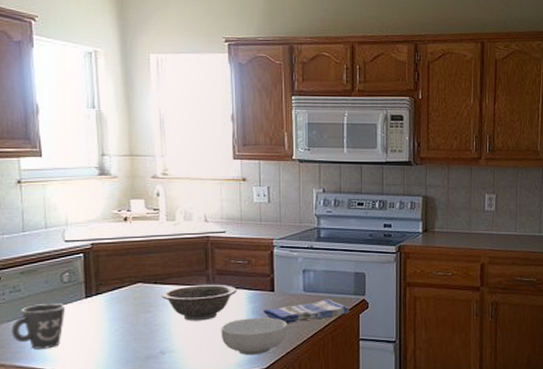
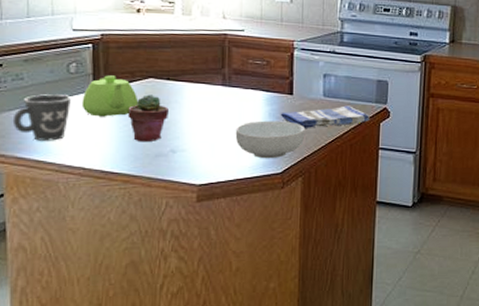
teapot: none [75,282,128,323] -> present [81,75,139,117]
potted succulent: none [118,299,157,346] -> present [127,94,169,143]
decorative bowl: present [161,284,237,321] -> none [174,83,254,121]

